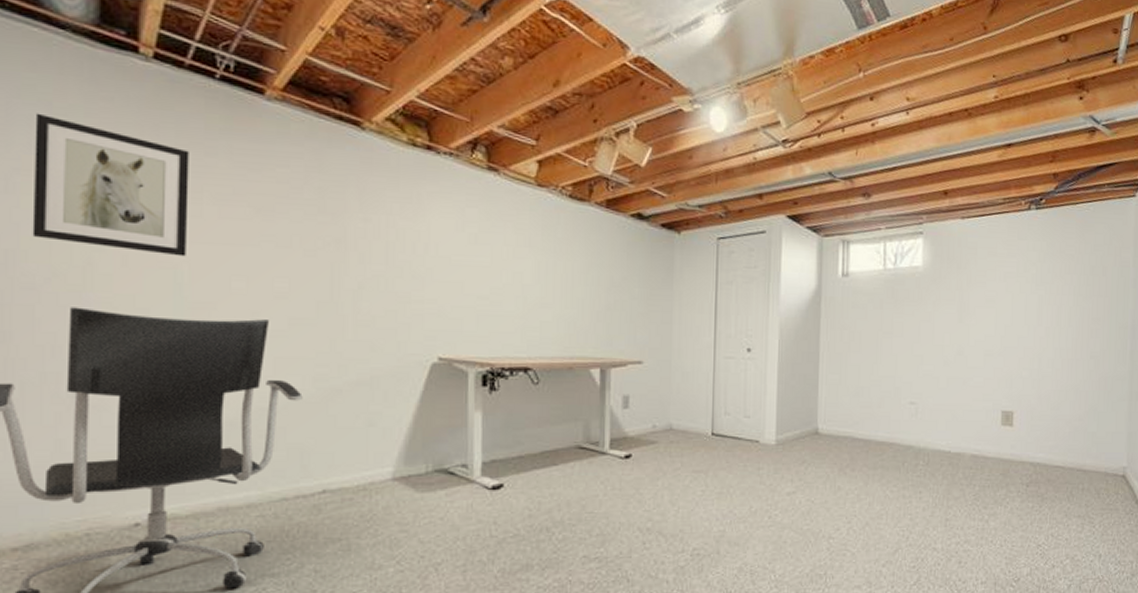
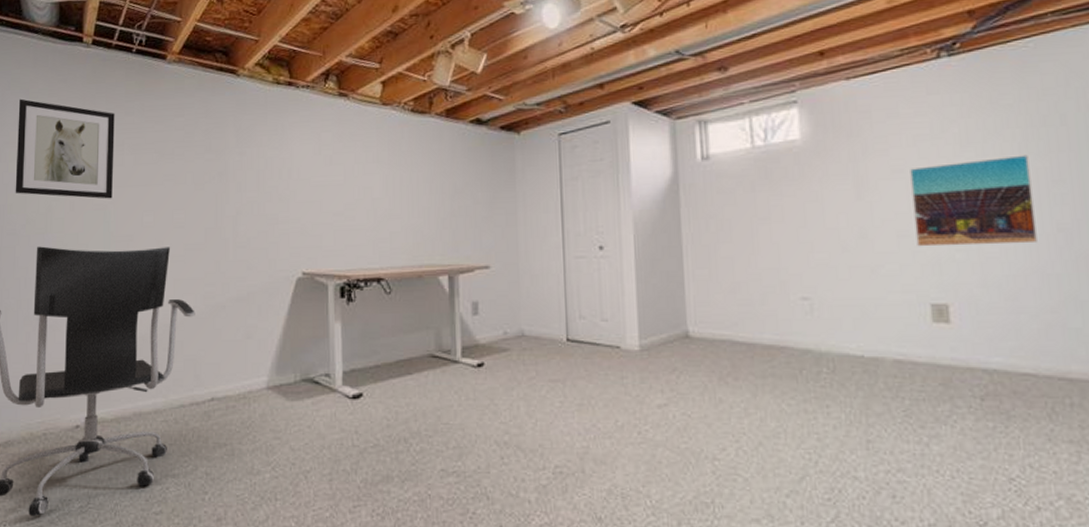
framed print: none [997,296,1079,367] -> present [910,154,1037,247]

